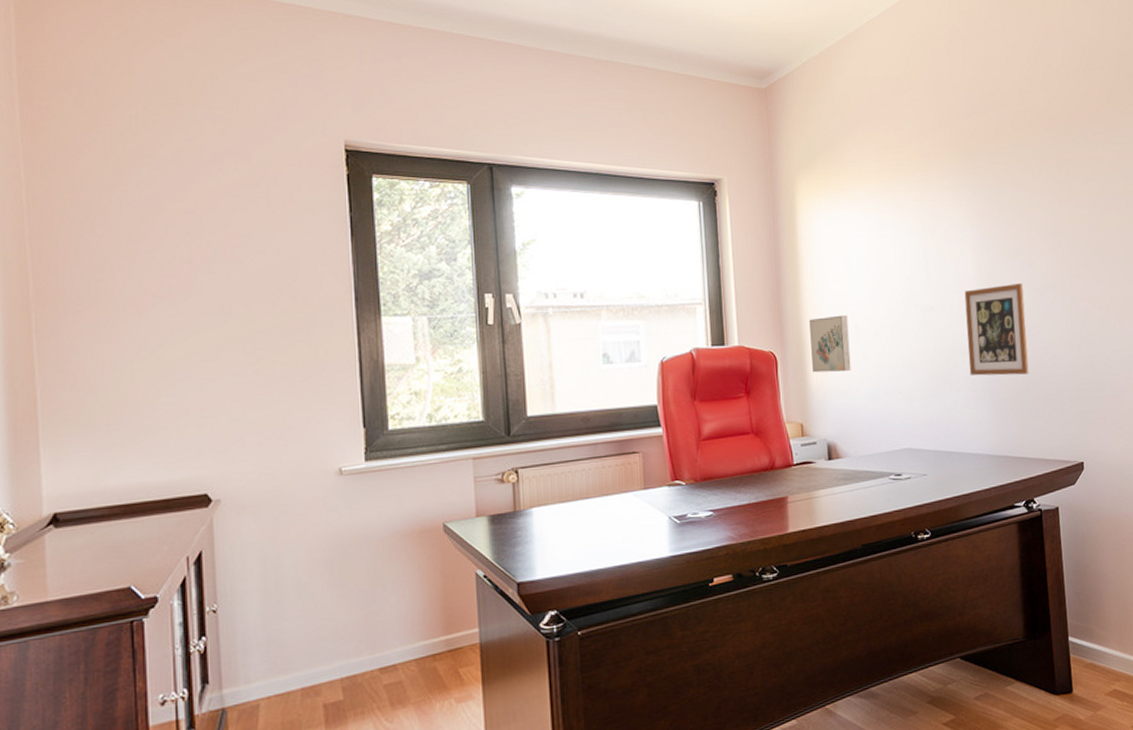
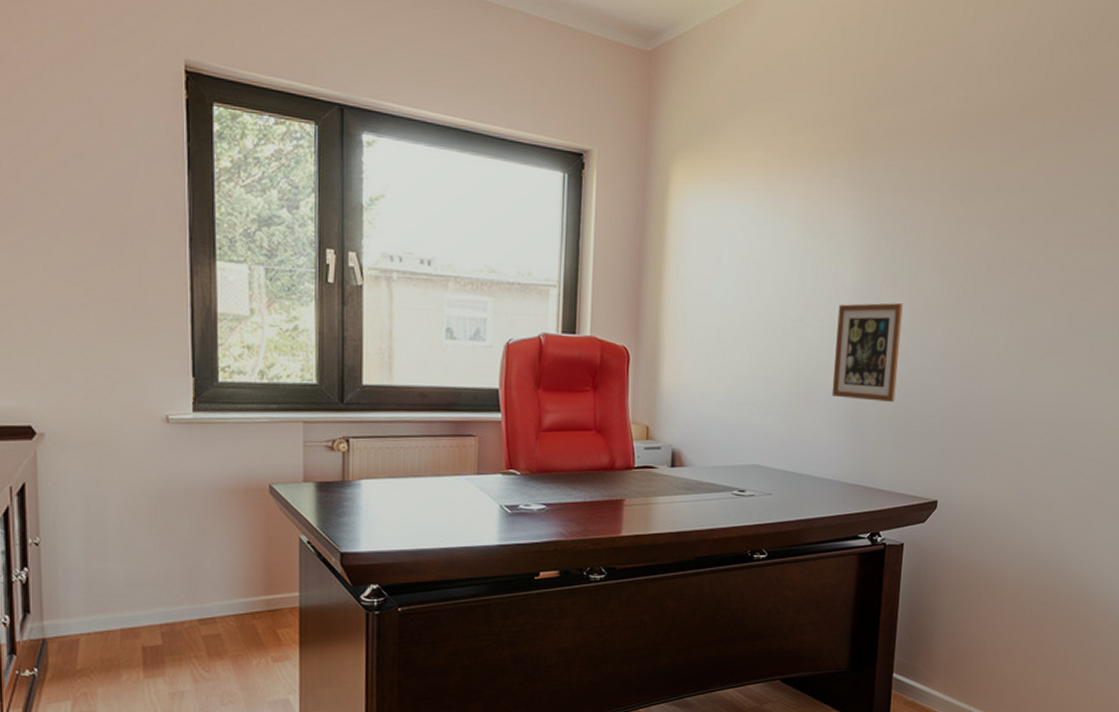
wall art: present [809,315,851,373] -> none [666,315,710,377]

